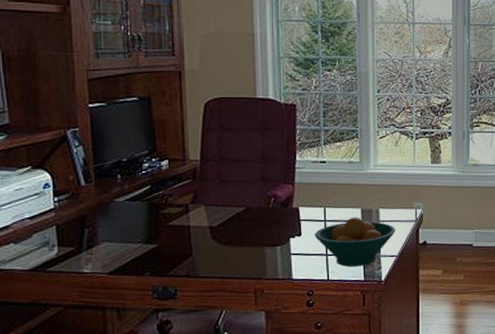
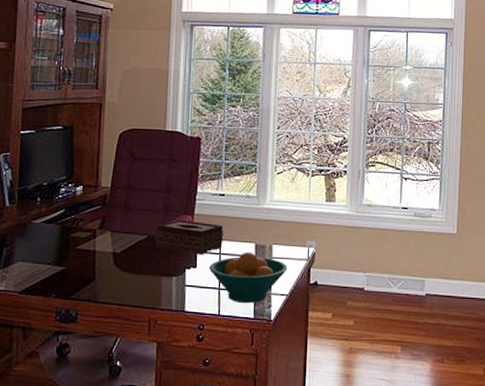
tissue box: none [254,189,327,224] -> present [155,219,224,255]

